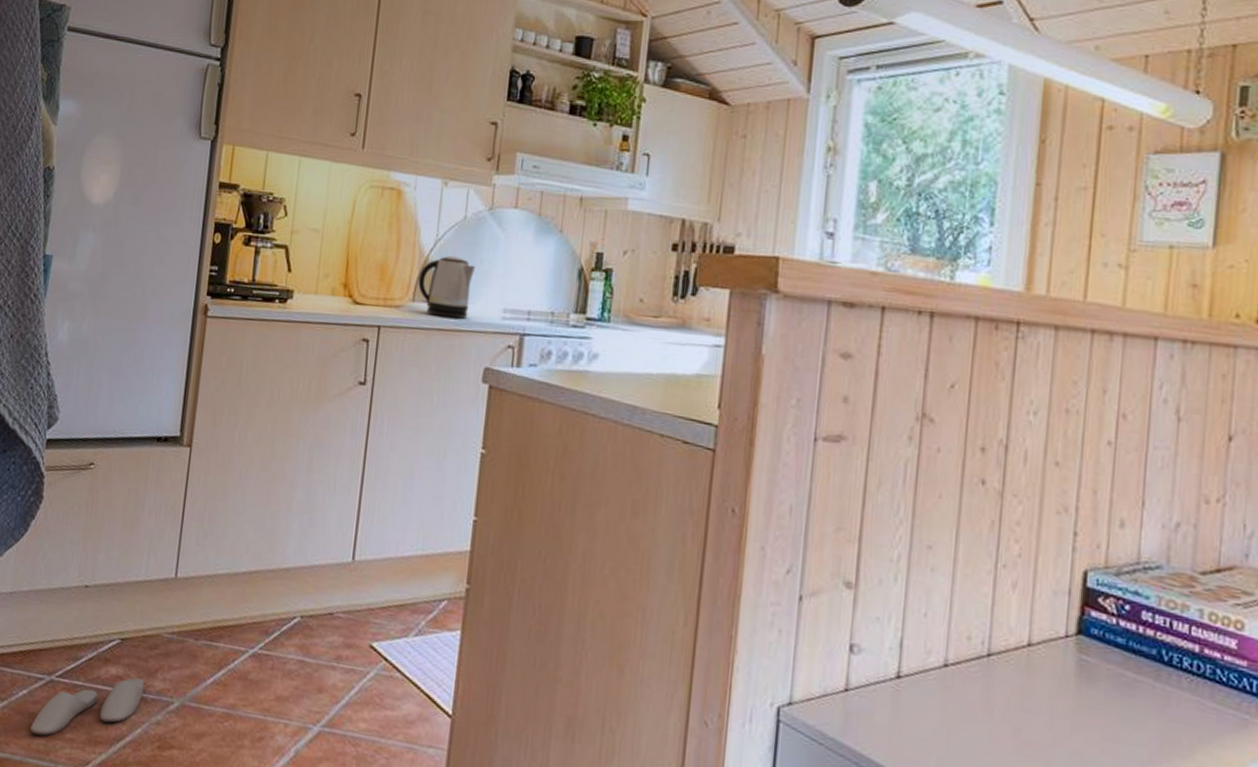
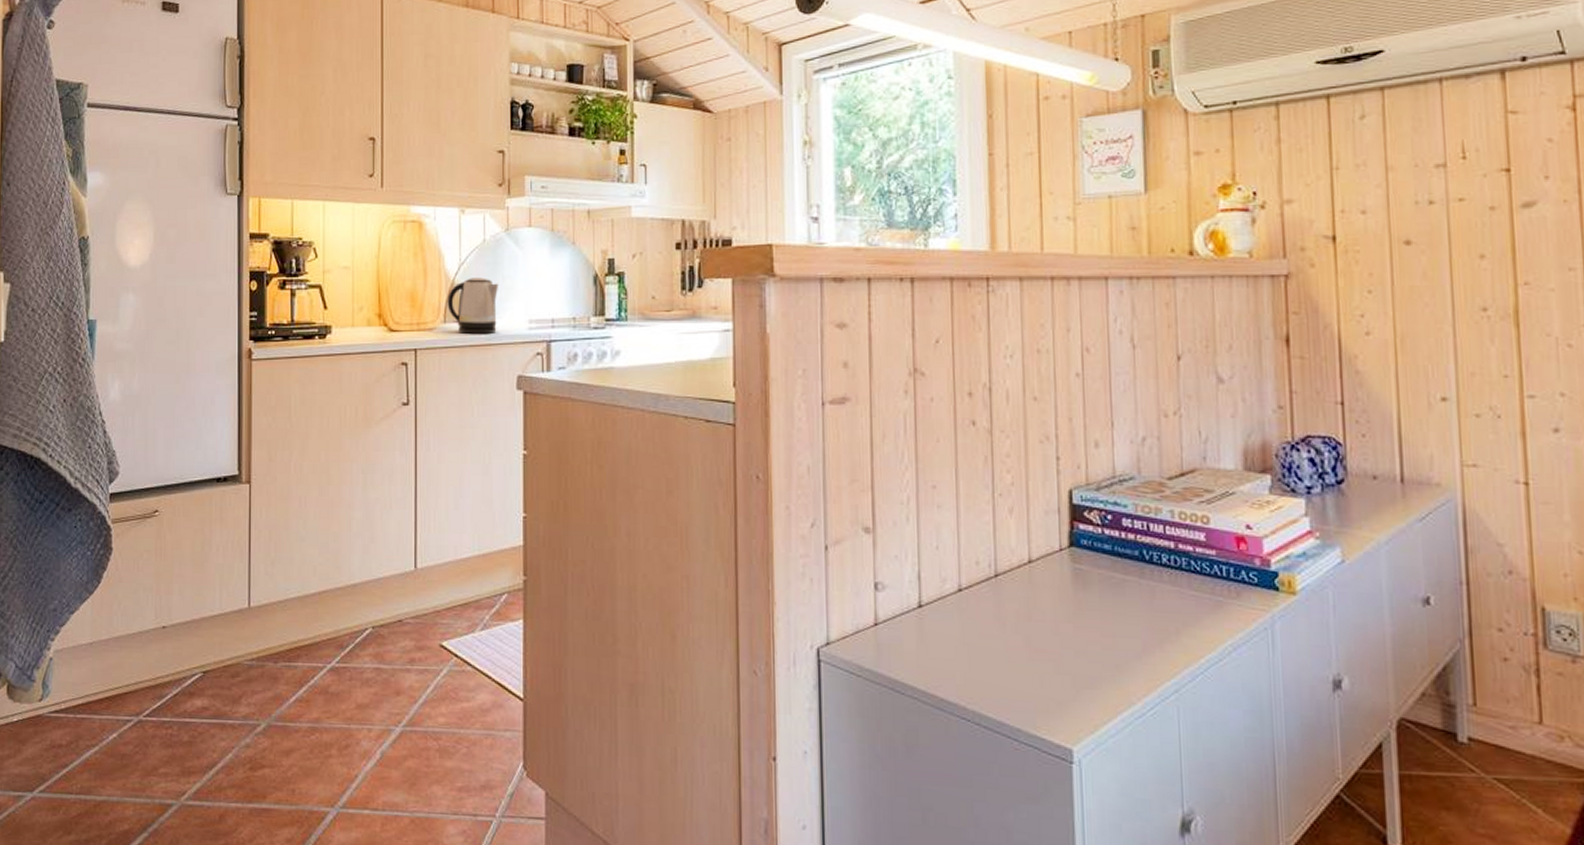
slippers: present [30,677,144,736] -> none [124,706,230,774]

